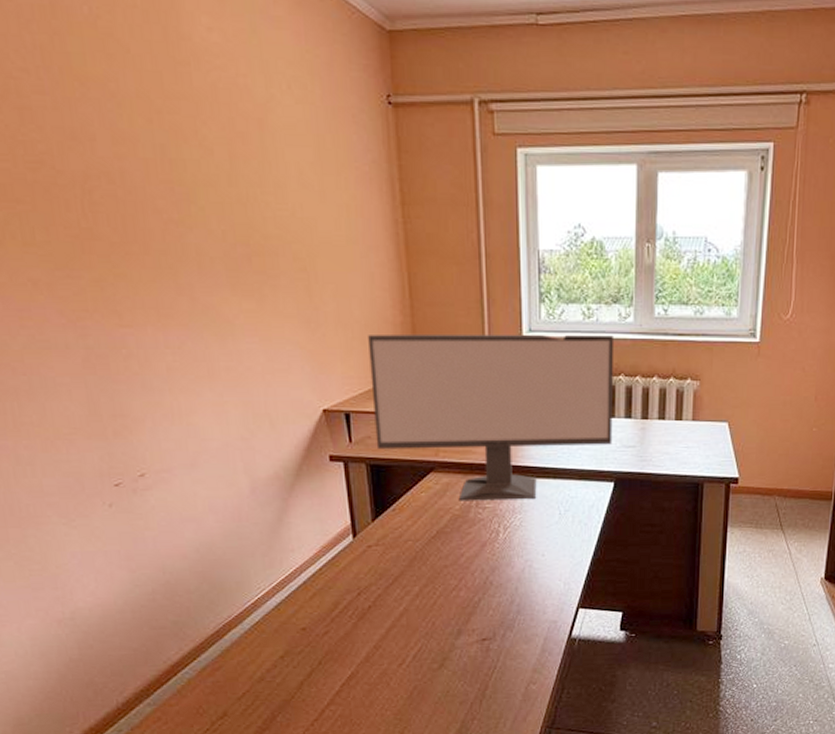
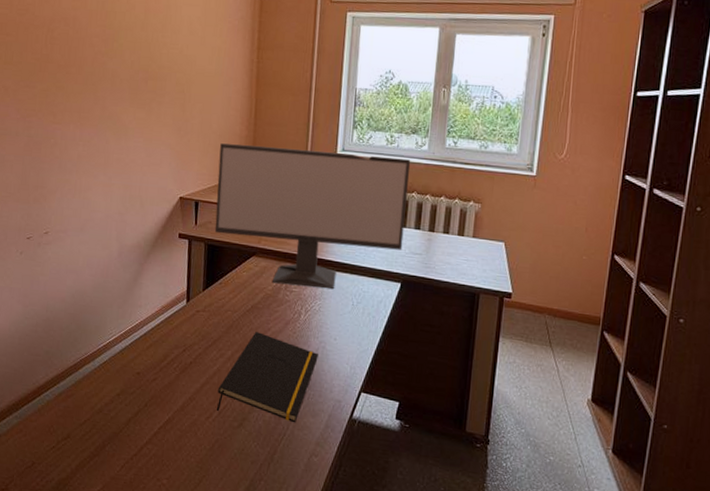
notepad: none [408,560,525,655] -> present [216,332,318,423]

